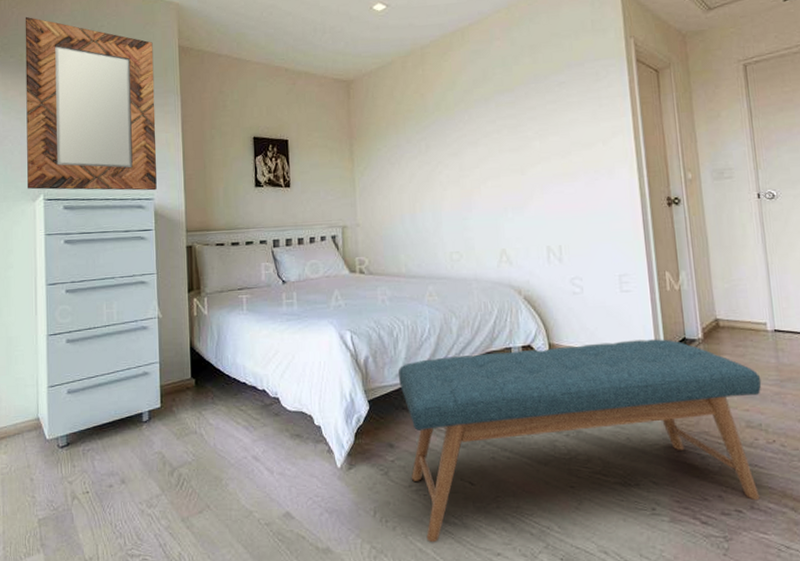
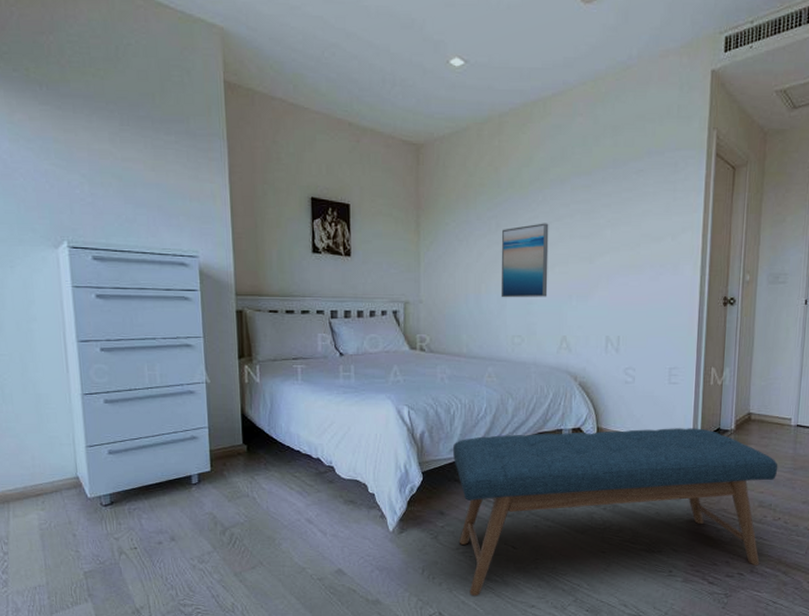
home mirror: present [25,16,157,191] -> none [28,19,201,247]
wall art: none [432,140,482,216] -> present [501,223,549,298]

